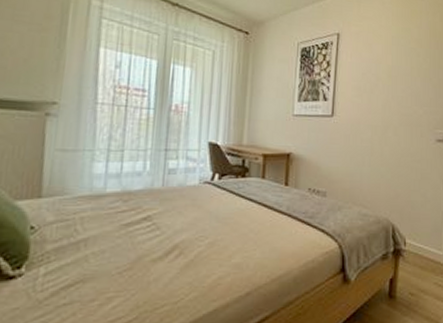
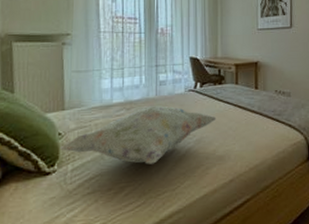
decorative pillow: none [30,199,236,272] -> present [59,106,216,165]

